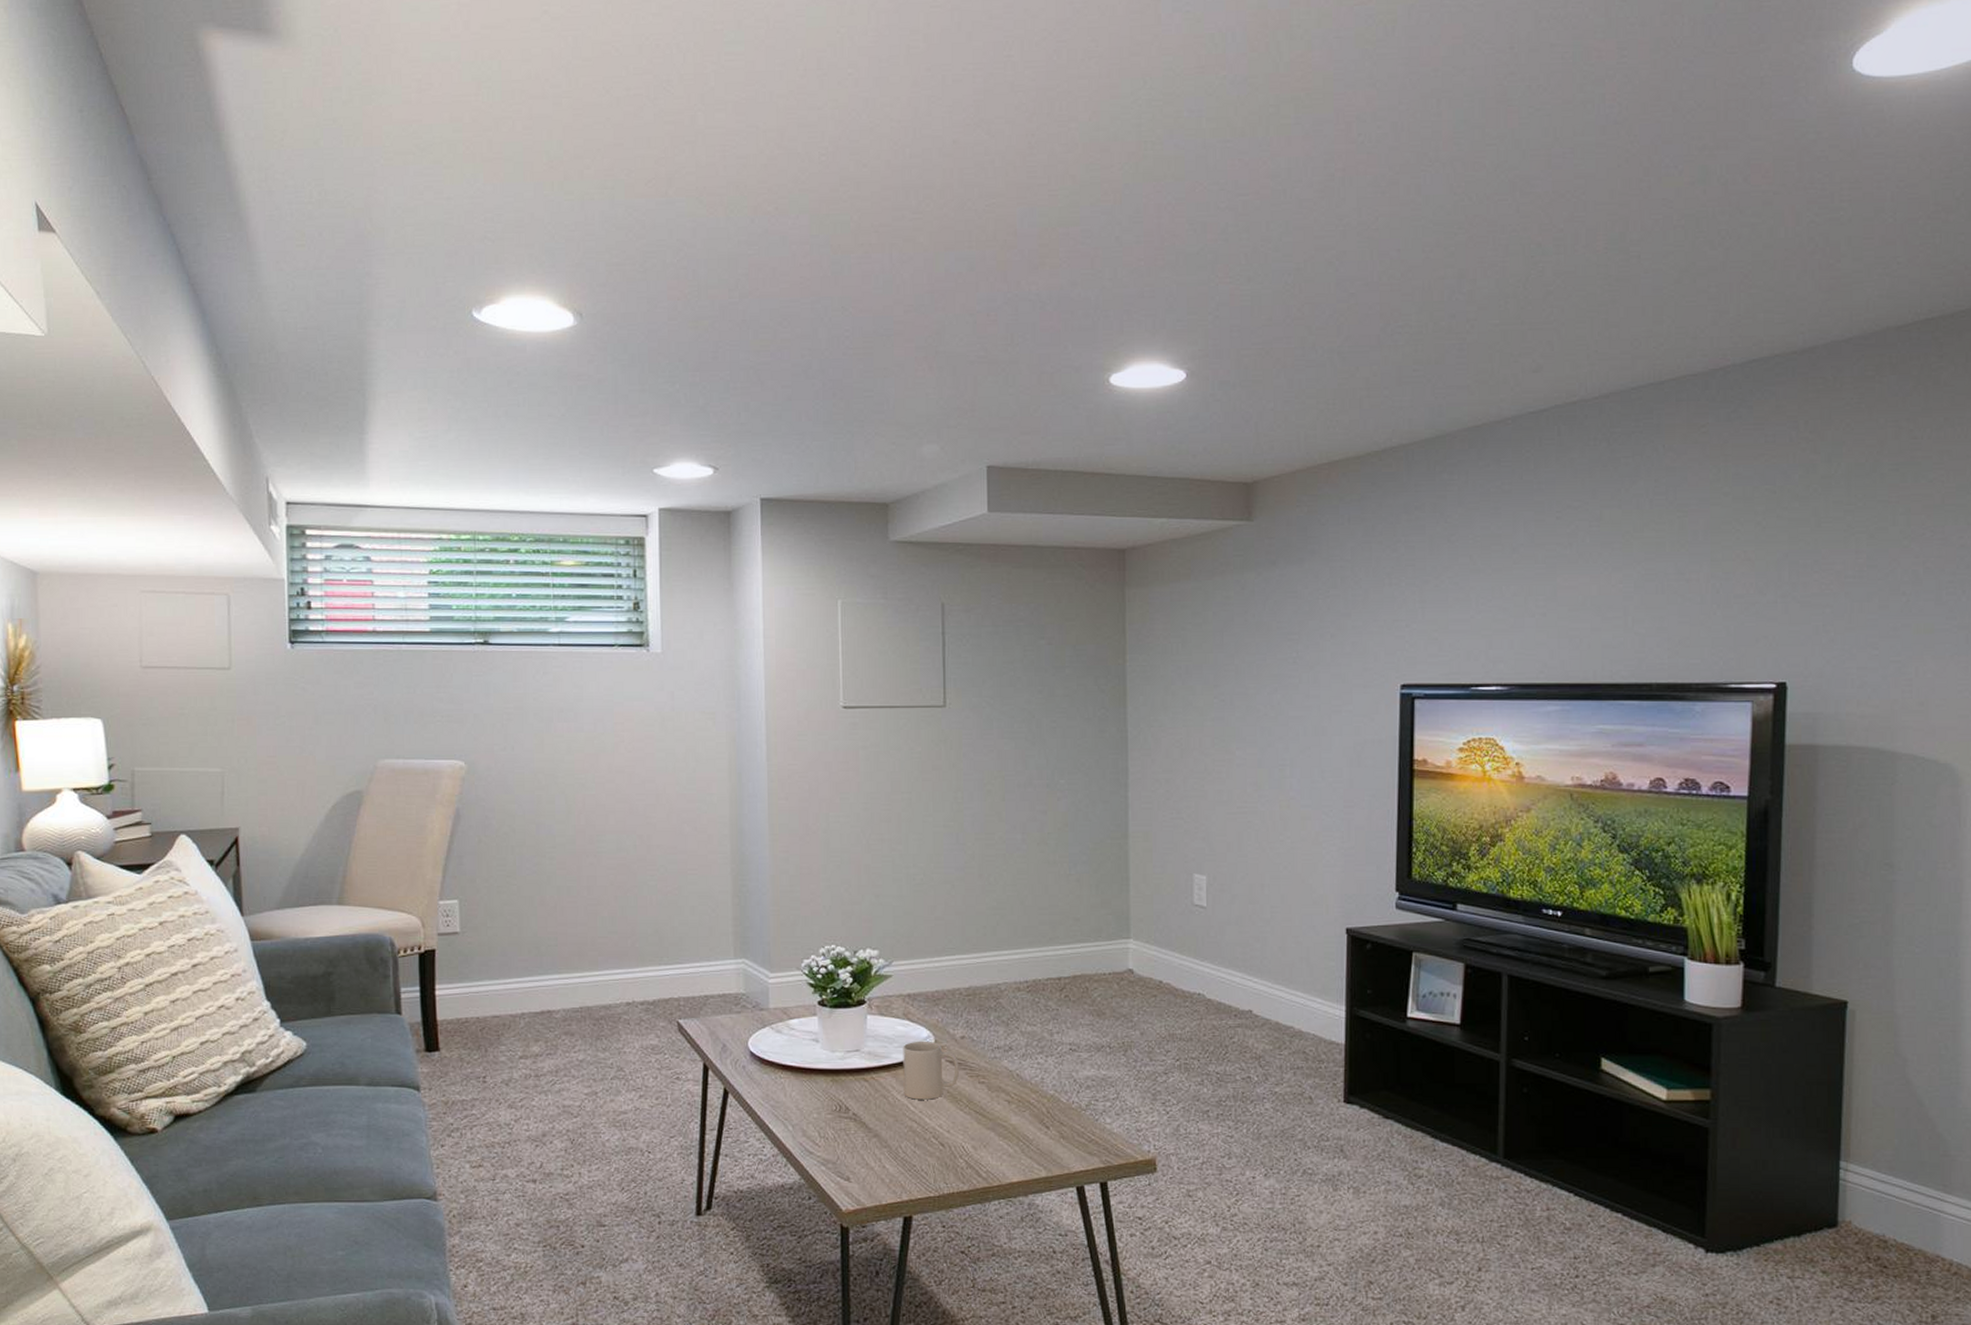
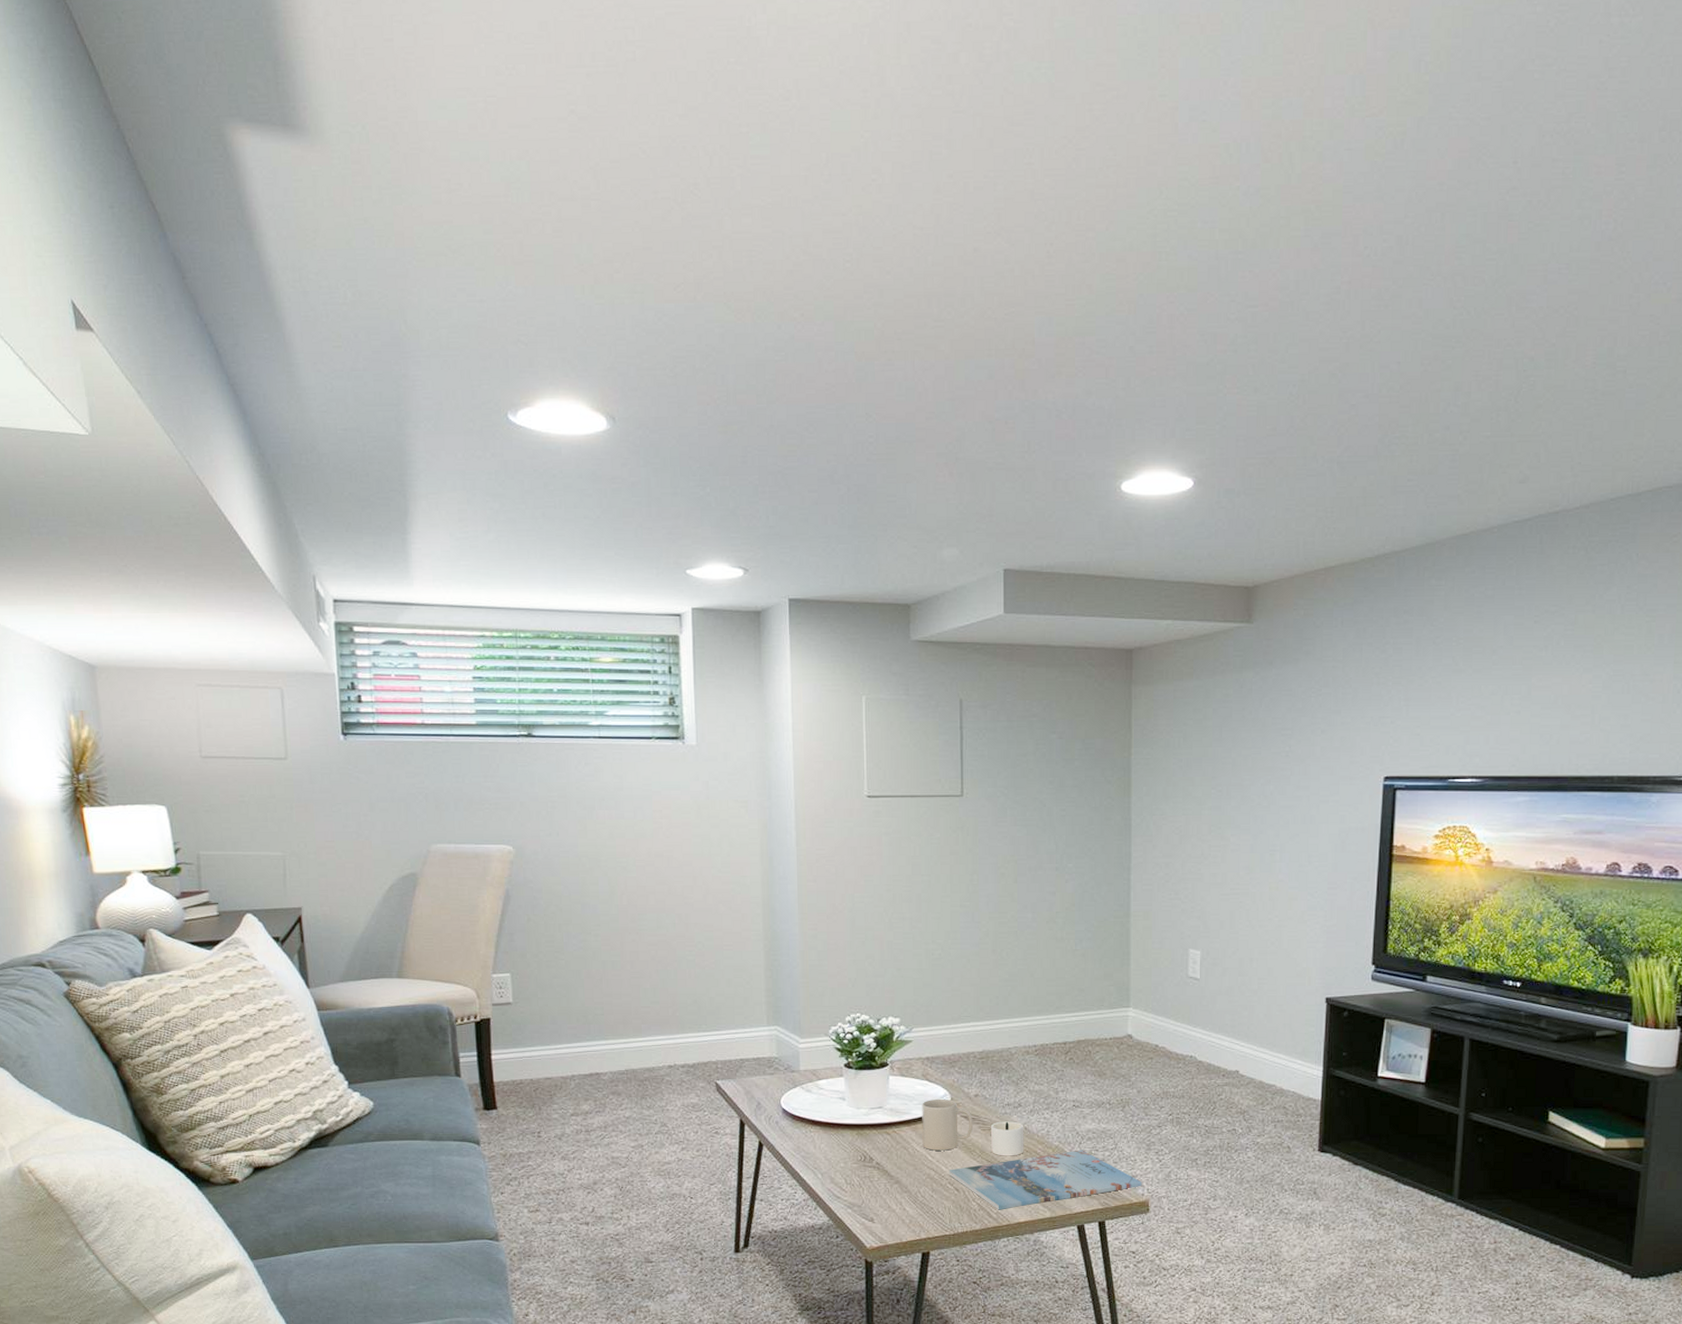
magazine: none [932,1099,1148,1169] -> present [948,1150,1142,1210]
candle: none [978,1067,1016,1107] -> present [990,1121,1024,1156]

